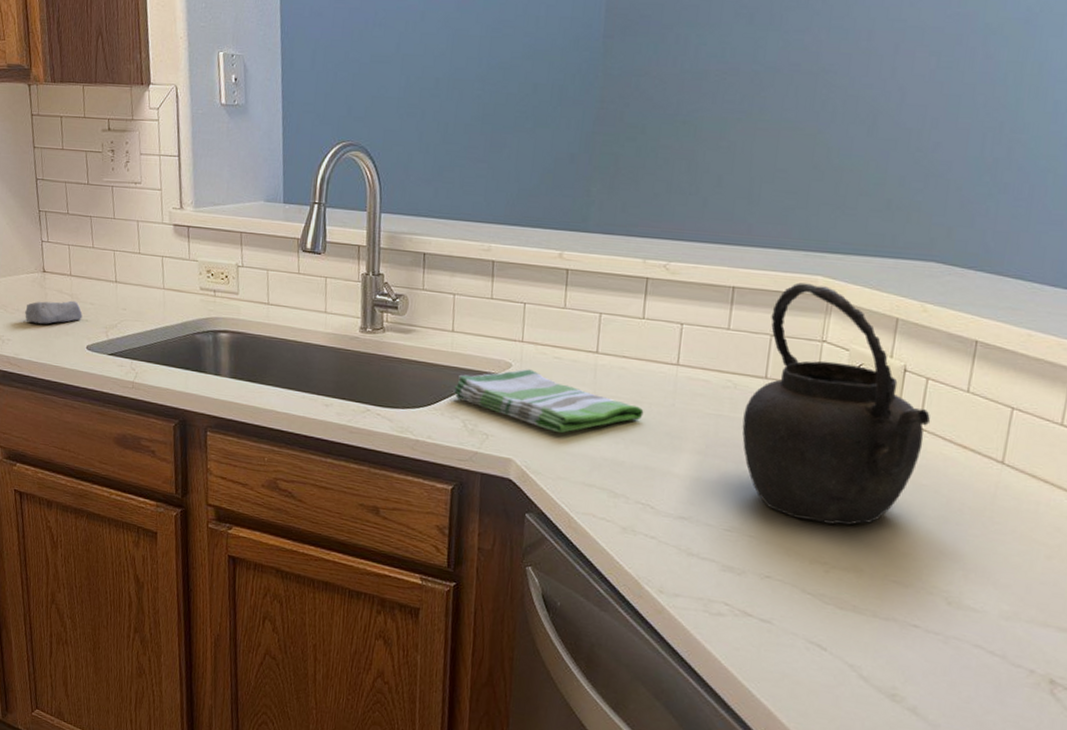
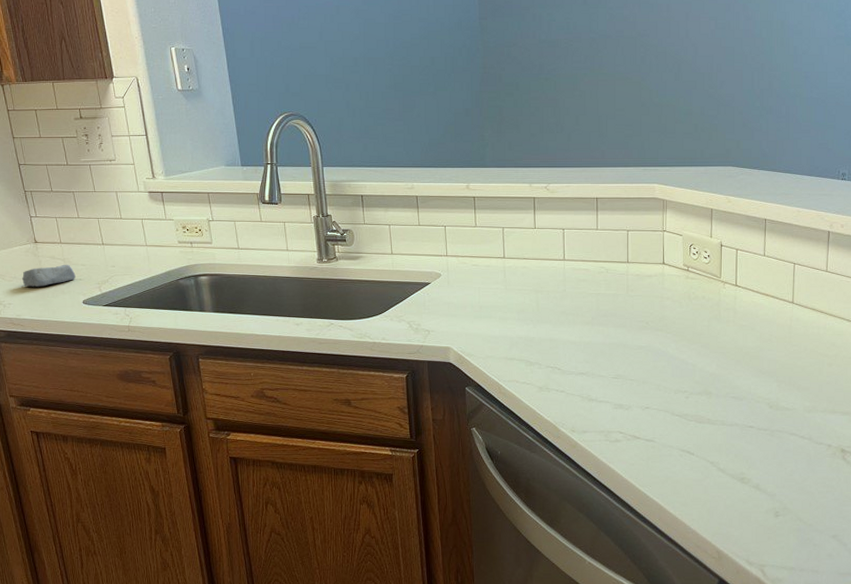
dish towel: present [453,369,644,434] -> none [398,276,544,323]
kettle: present [742,282,931,525] -> none [616,190,743,363]

